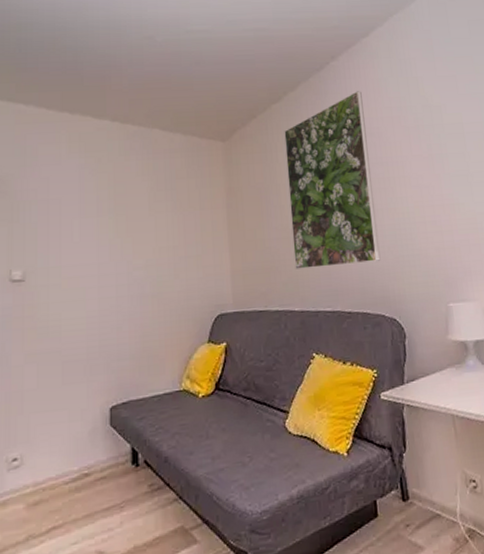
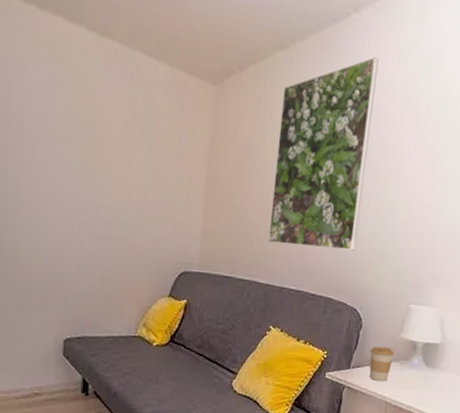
coffee cup: none [420,353,447,392] -> present [369,346,394,381]

